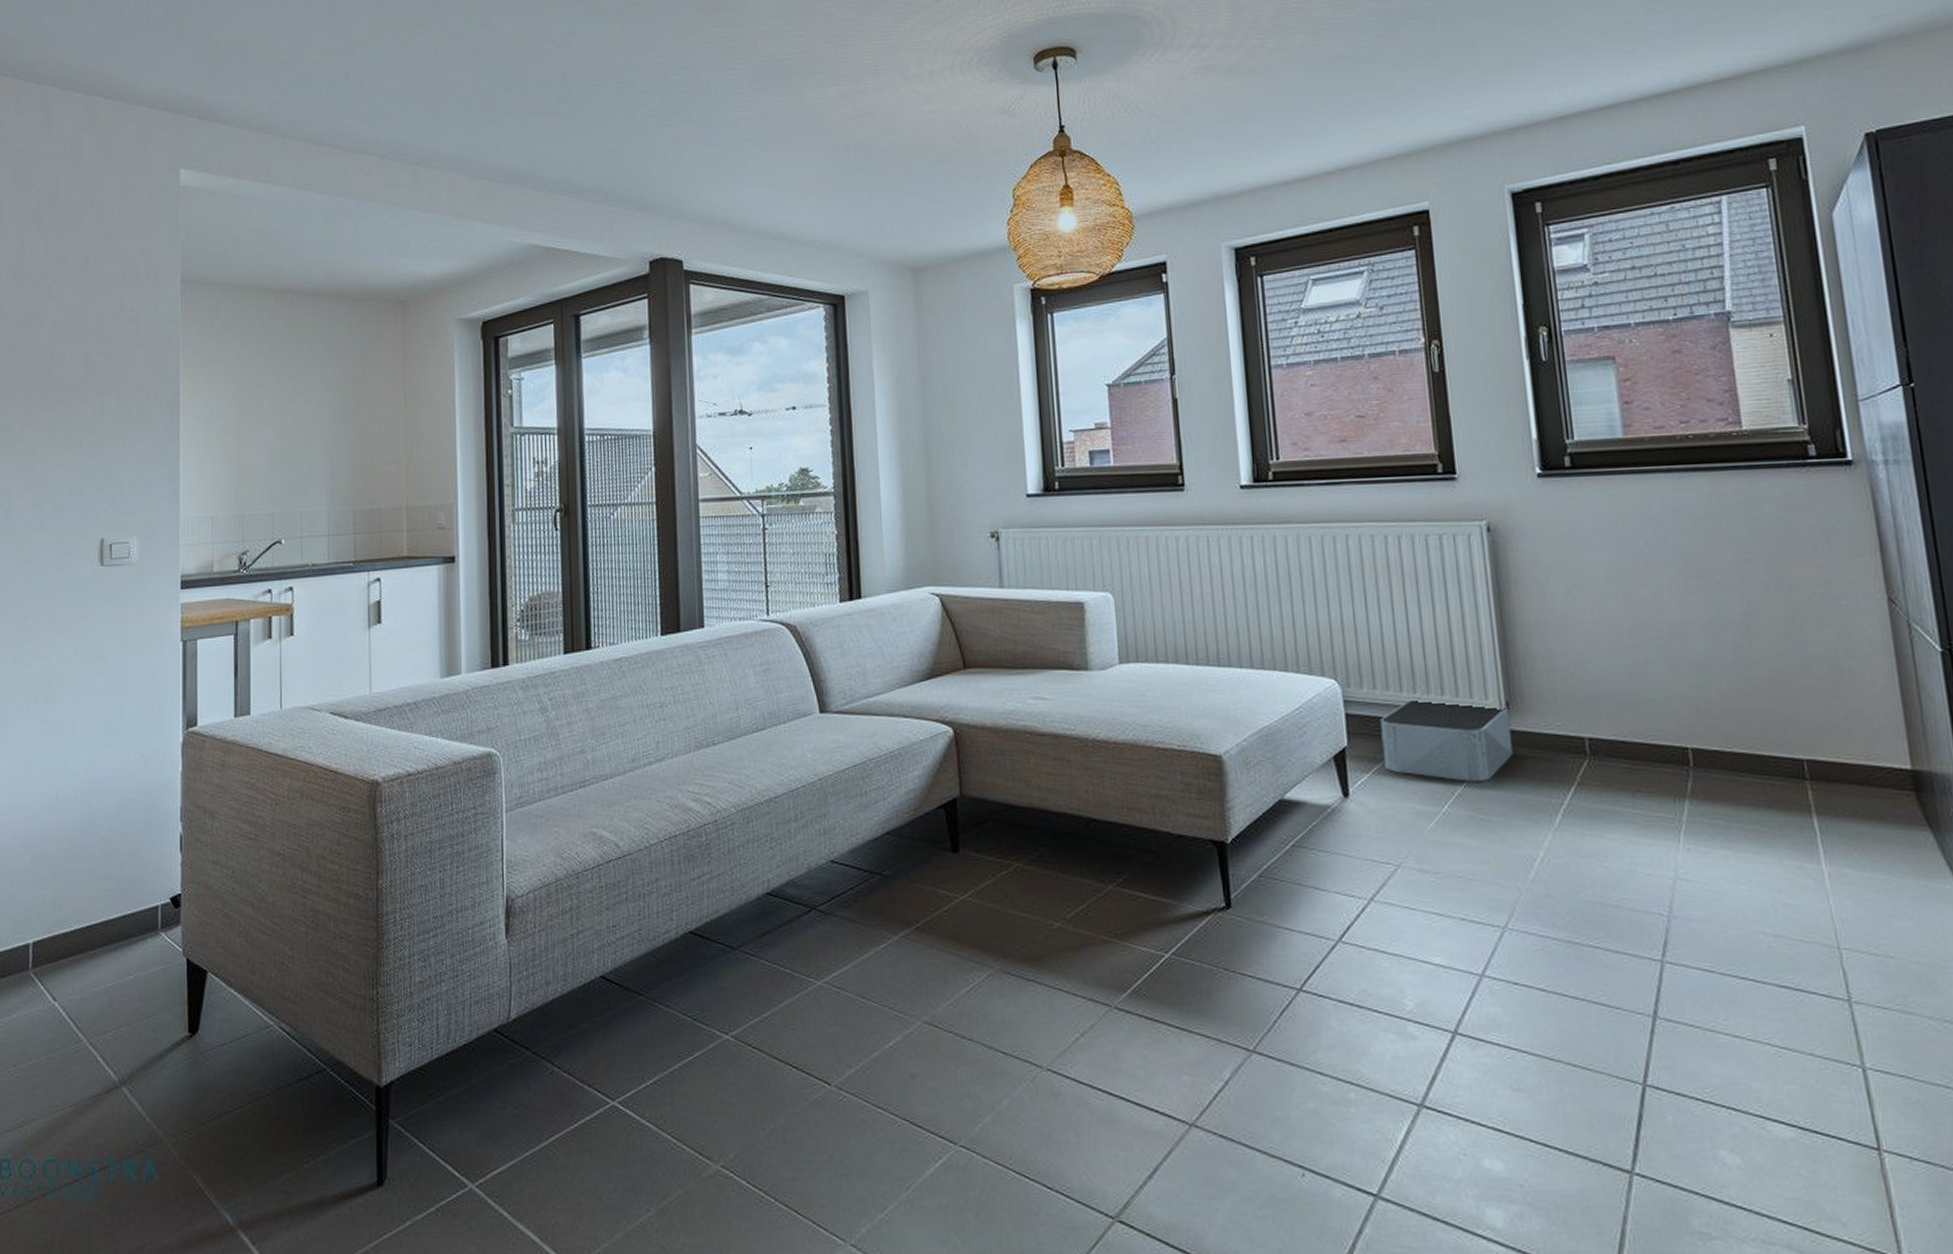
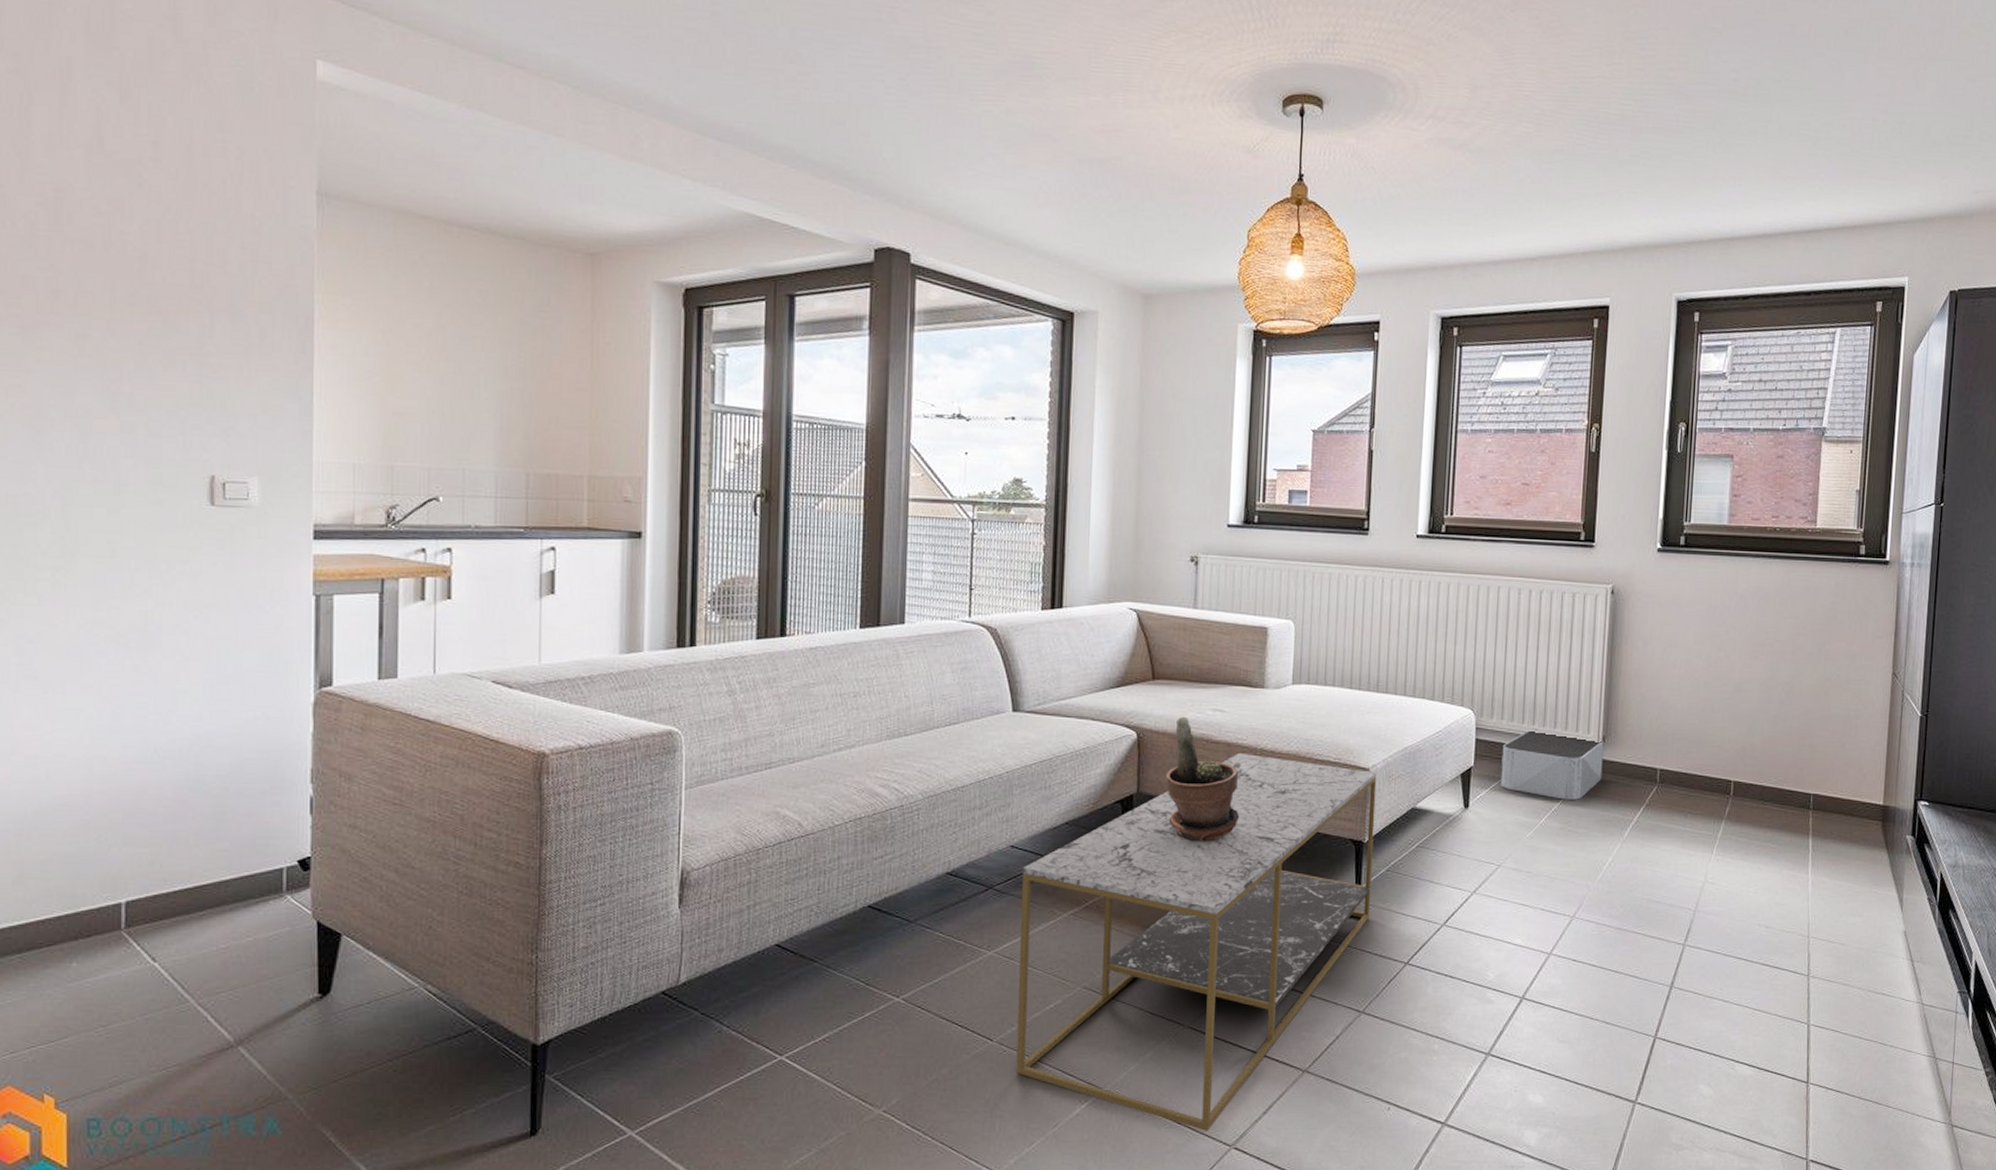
coffee table: none [845,744,1246,1198] -> present [1016,752,1377,1131]
potted plant: none [990,707,1078,850] -> present [1166,716,1240,842]

